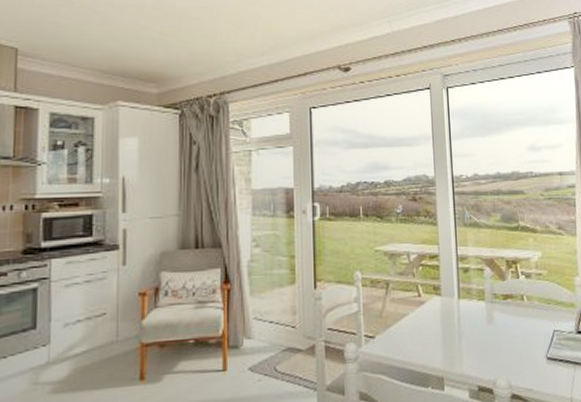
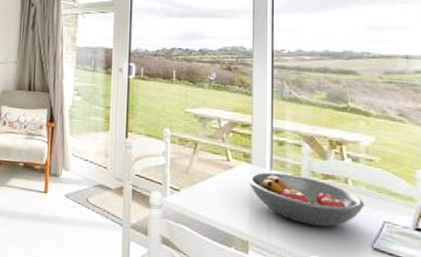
fruit bowl: none [439,300,538,348] -> present [248,172,365,227]

